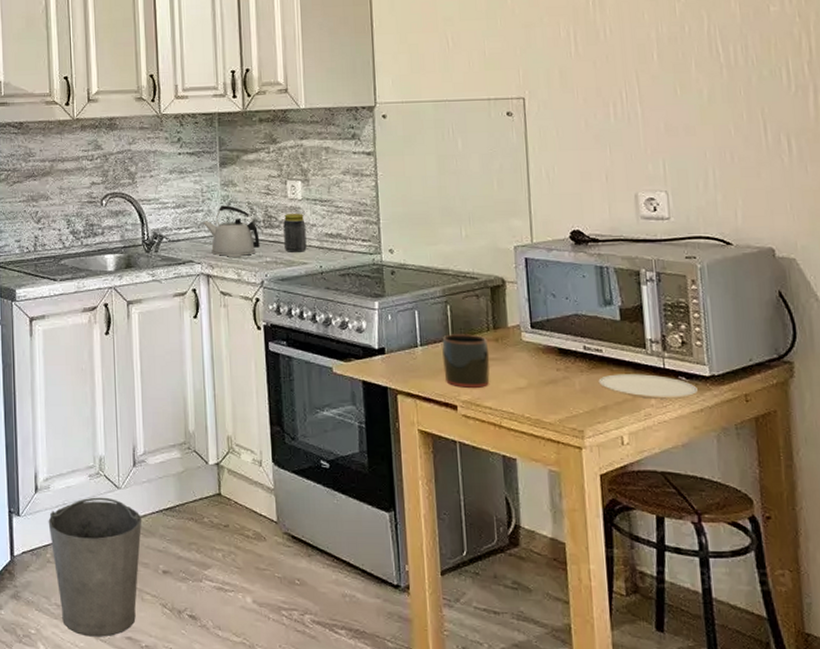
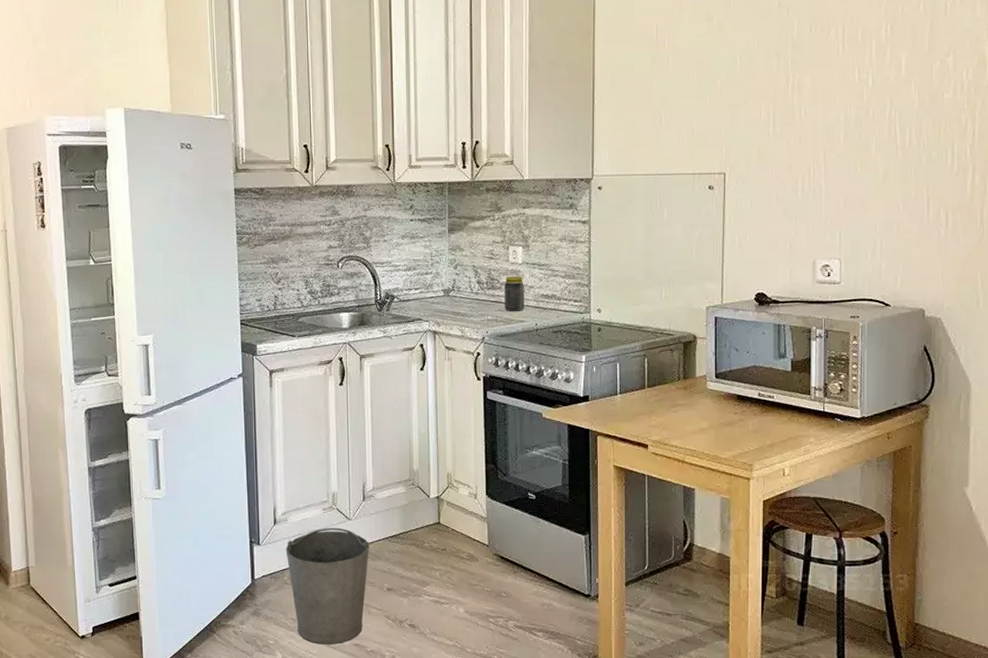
kettle: present [203,205,260,258] -> none [431,268,482,317]
mug: present [442,334,490,388] -> none [639,383,679,429]
plate: present [598,374,698,399] -> none [768,416,849,437]

